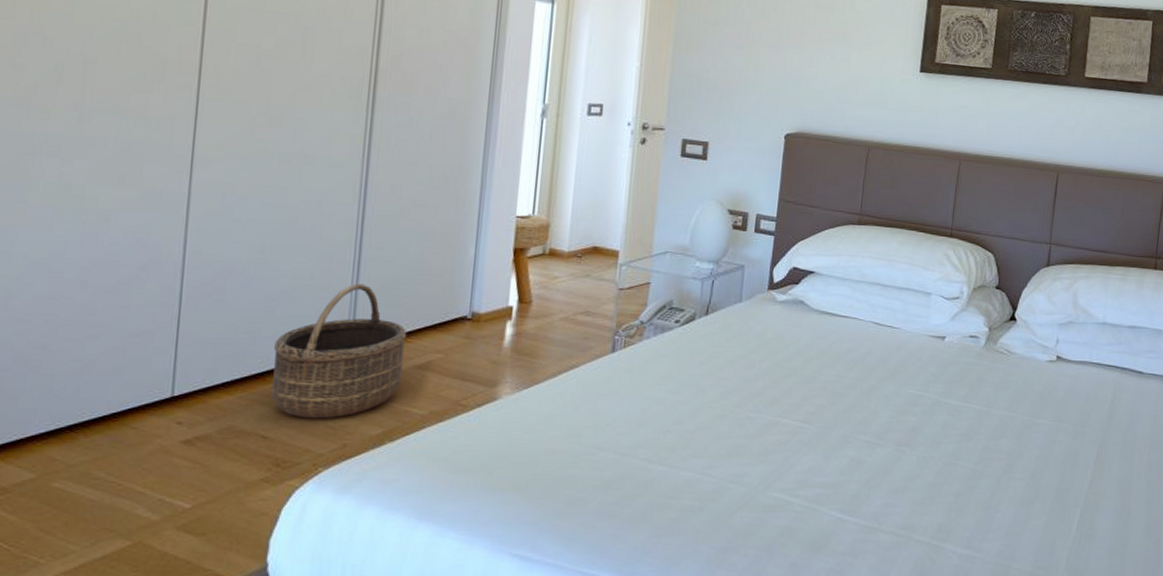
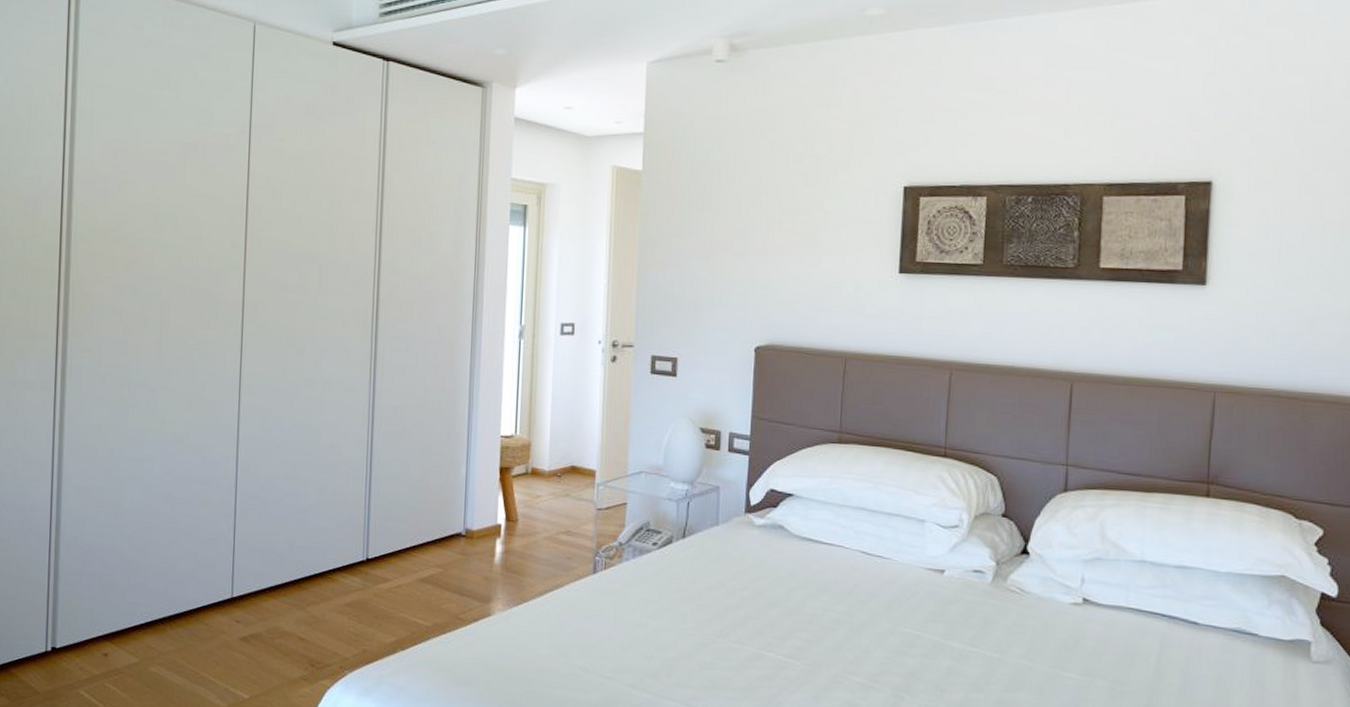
basket: present [271,283,407,419] -> none [306,499,412,625]

